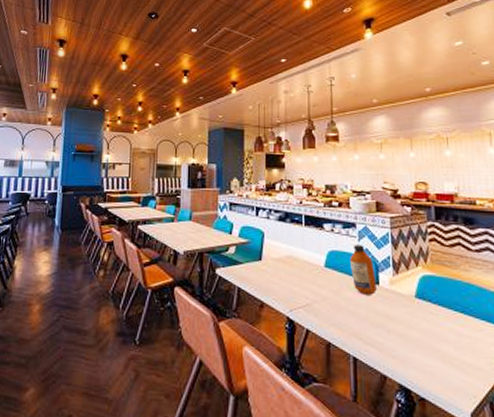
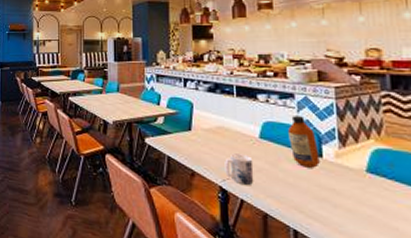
mug: none [292,283,319,314] -> present [224,153,254,185]

